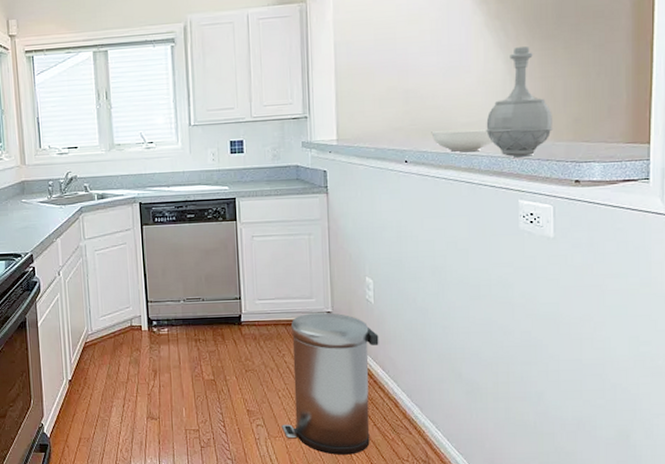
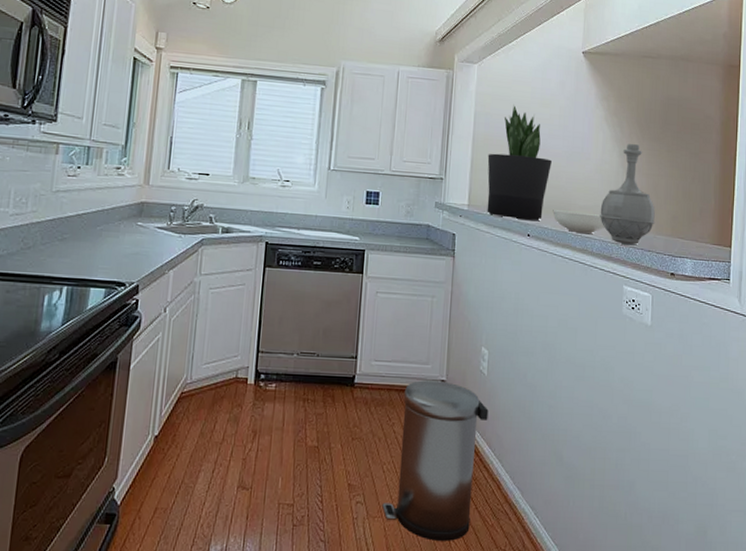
planter: none [353,28,426,147] -> present [487,105,552,221]

